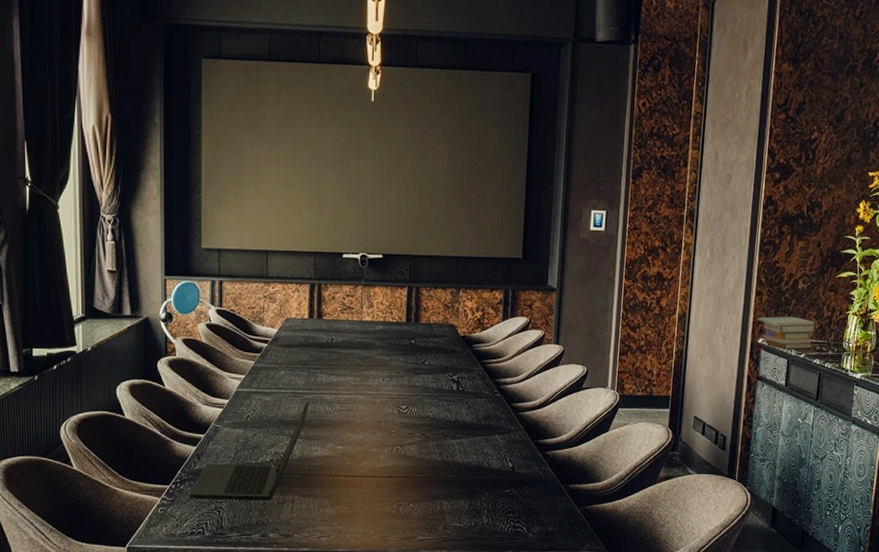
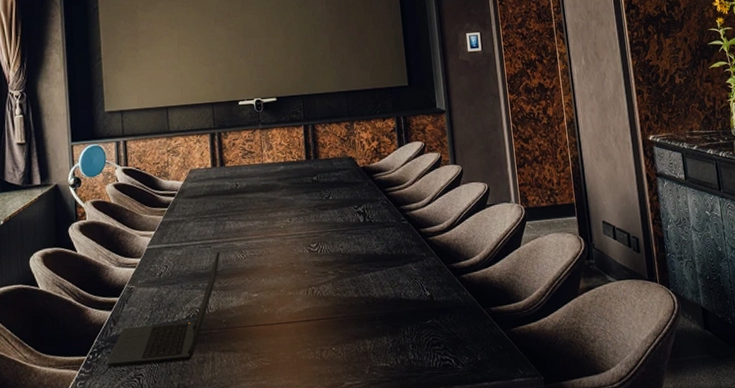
books: present [758,316,815,350] -> none [643,110,702,144]

